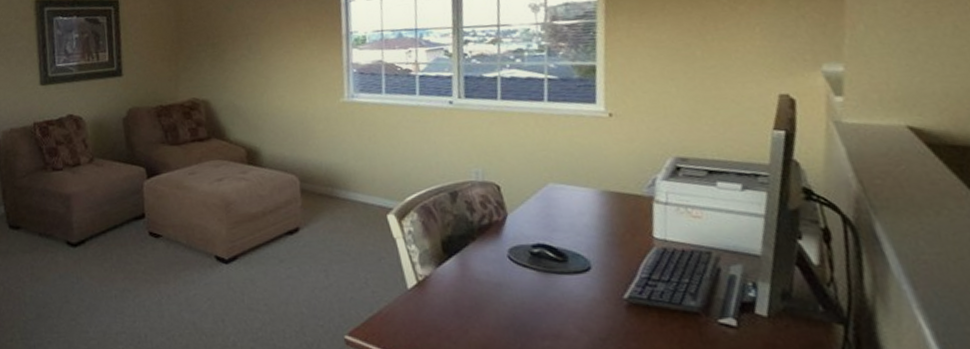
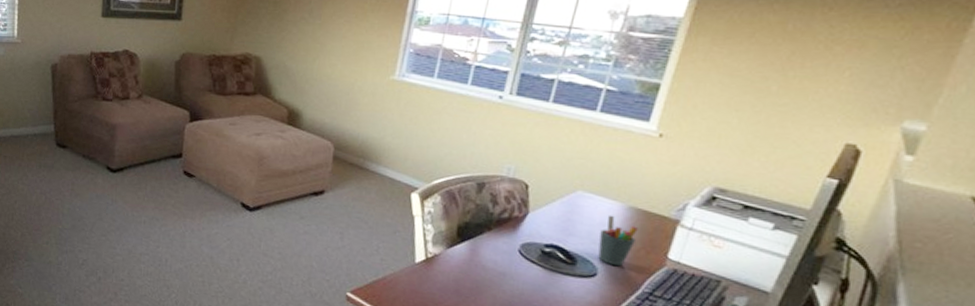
pen holder: none [581,202,618,256] -> present [598,215,638,267]

